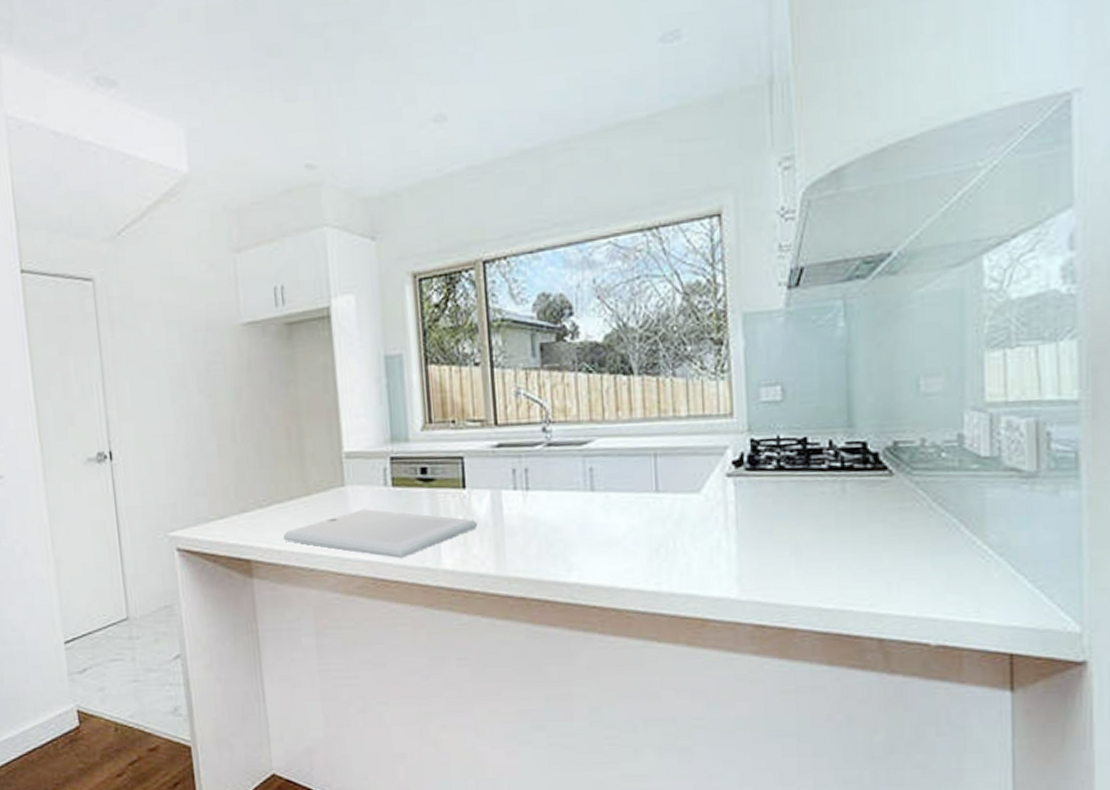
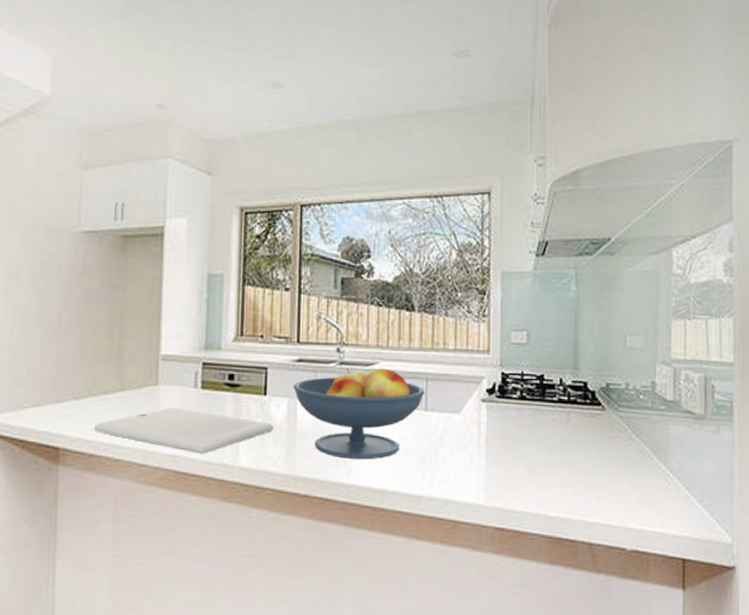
fruit bowl: none [495,446,654,554] -> present [293,368,425,459]

